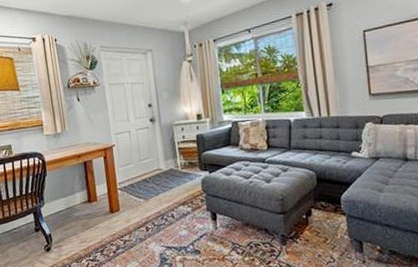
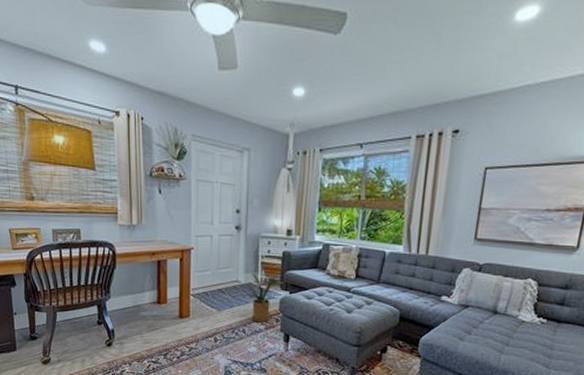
house plant: none [165,158,203,205] -> present [243,271,285,323]

